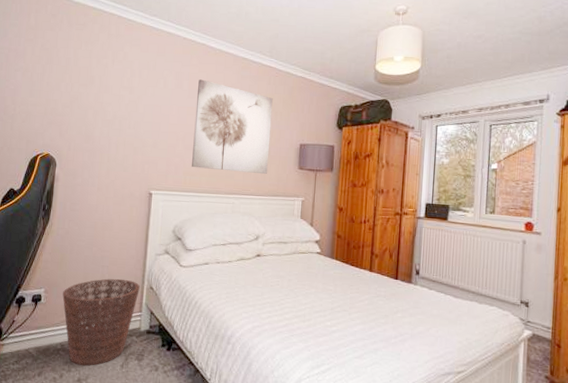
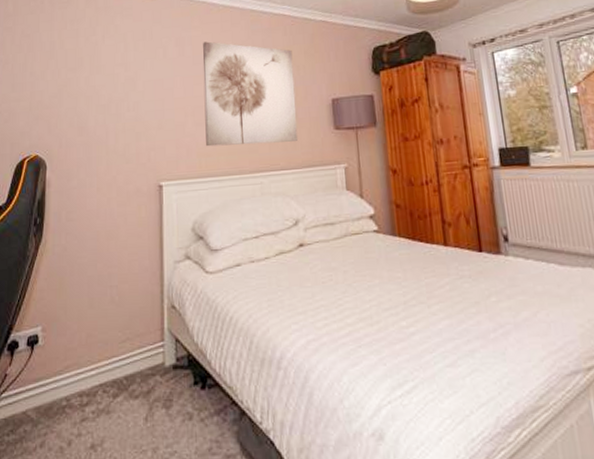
basket: present [62,278,140,366] -> none [64,299,159,425]

